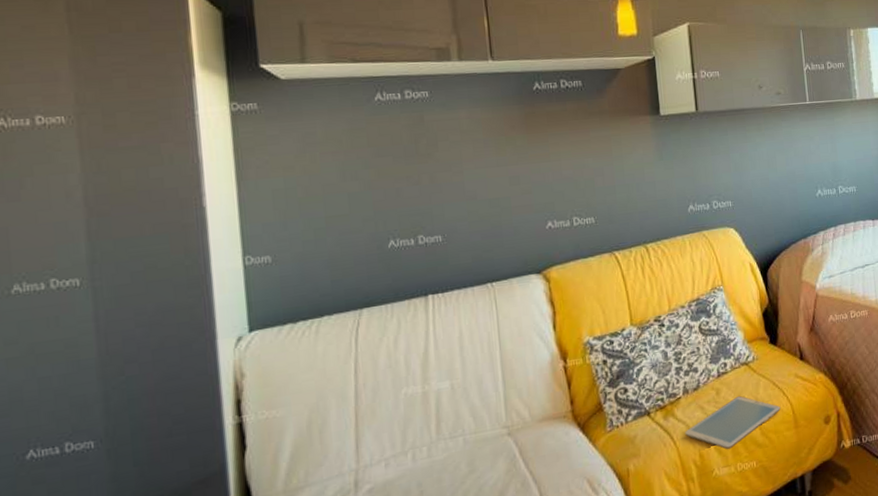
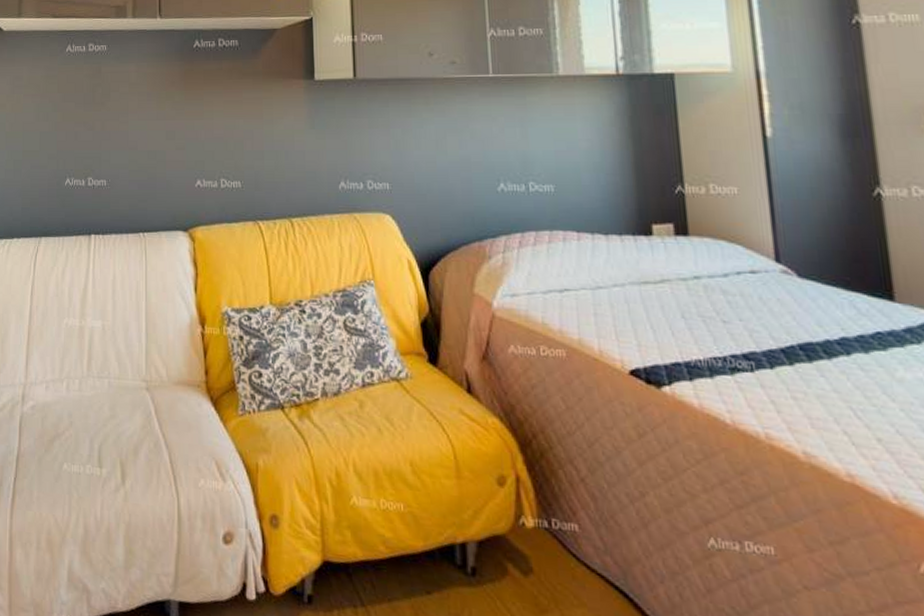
tablet: present [685,396,781,450] -> none [321,417,438,479]

